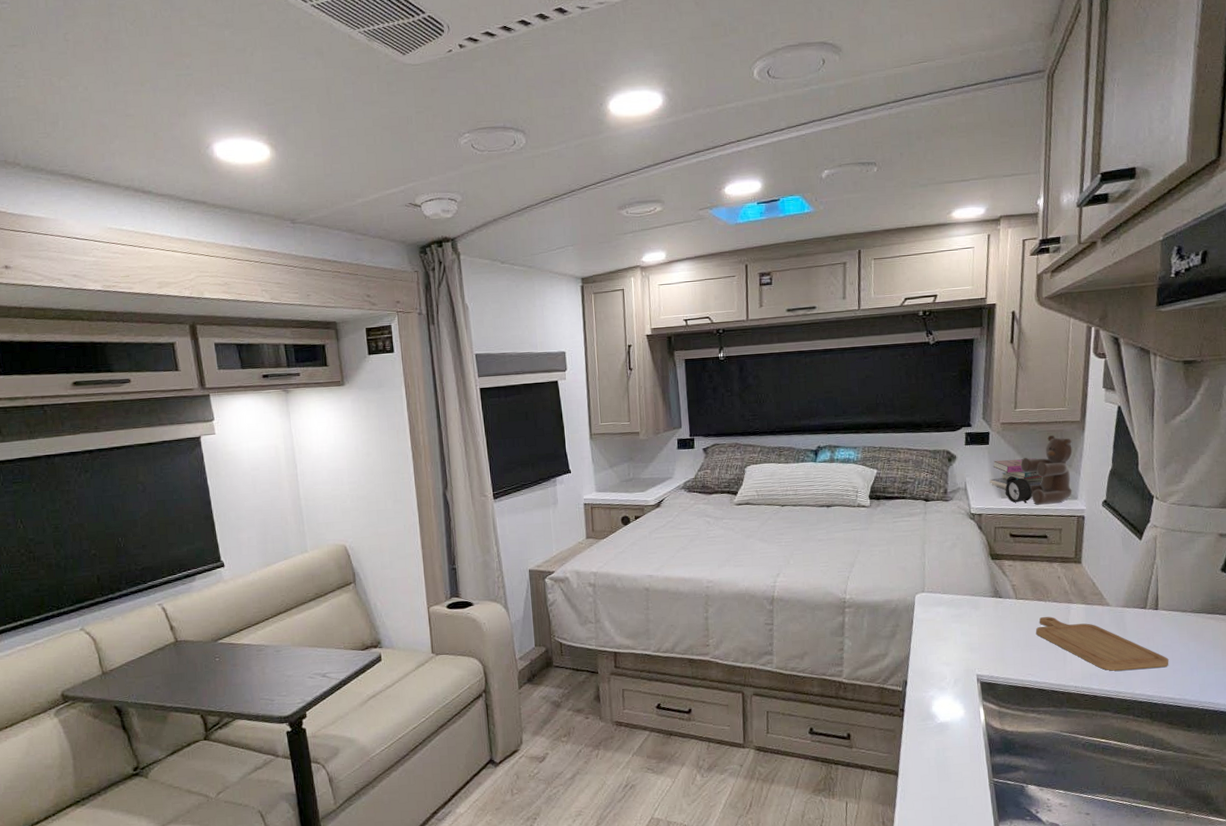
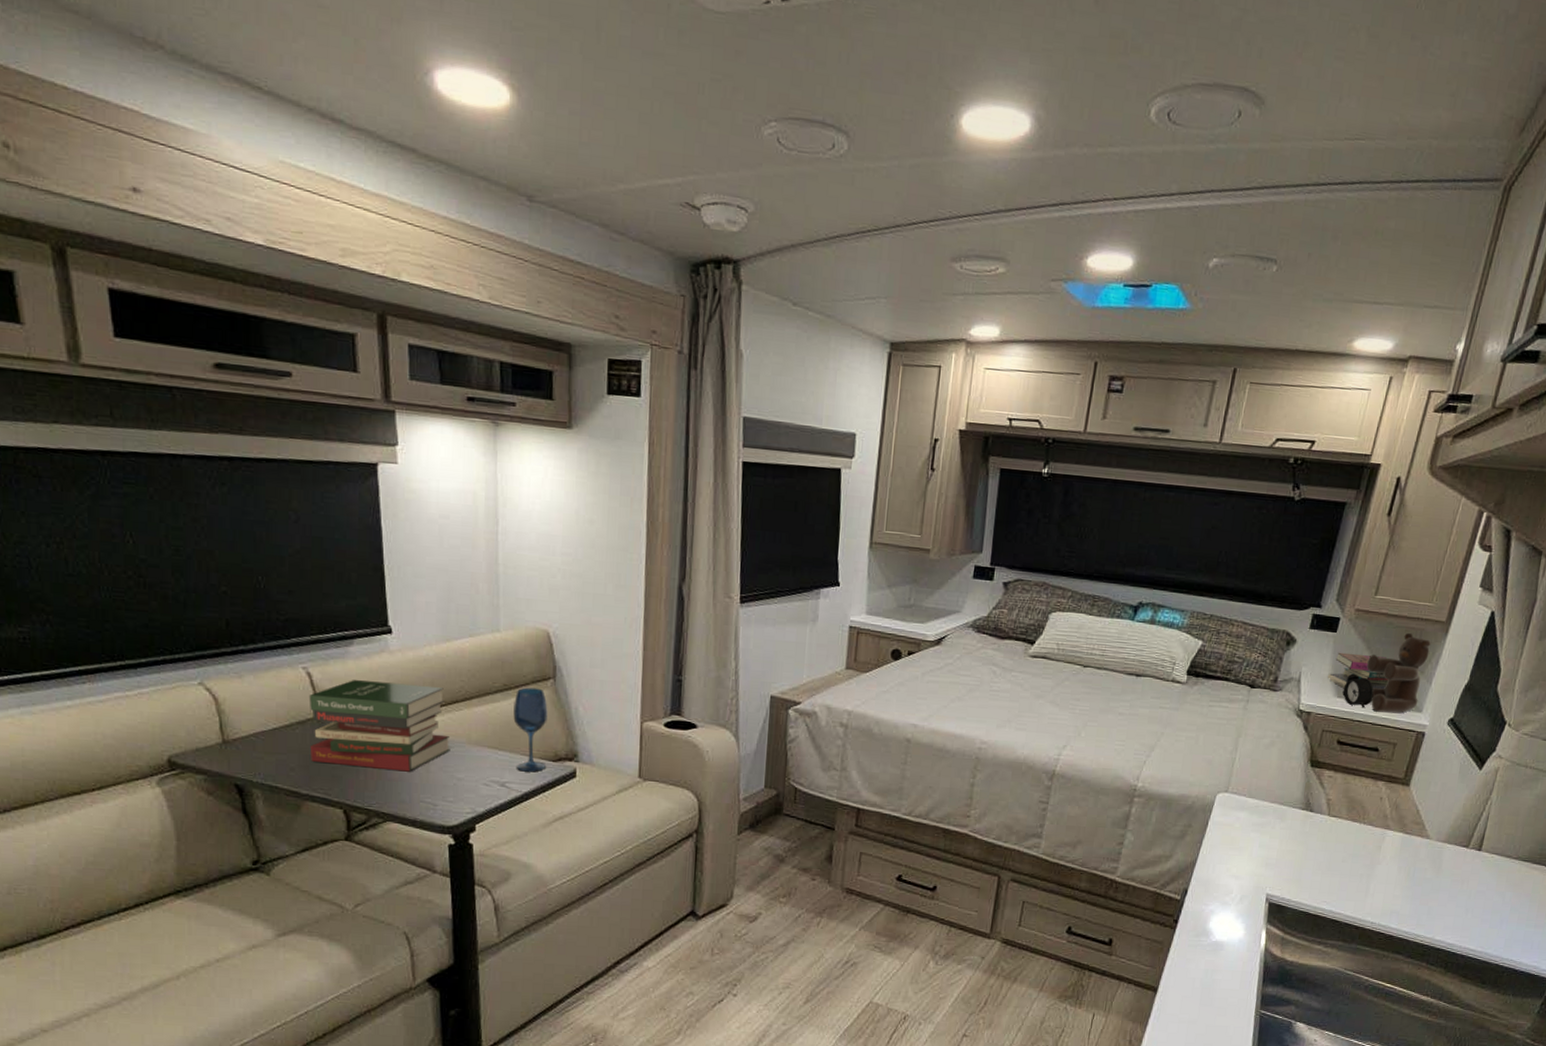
books: none [165,603,279,679] -> present [309,680,450,772]
wineglass: none [325,592,356,663] -> present [513,687,548,772]
chopping board: present [1035,616,1169,671] -> none [1341,840,1480,915]

